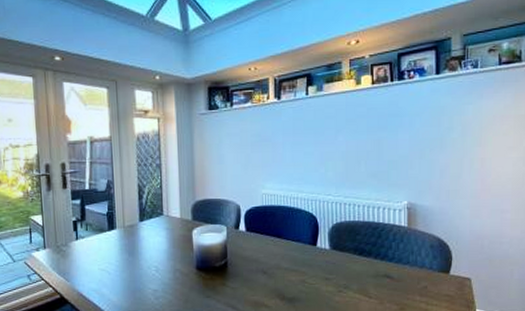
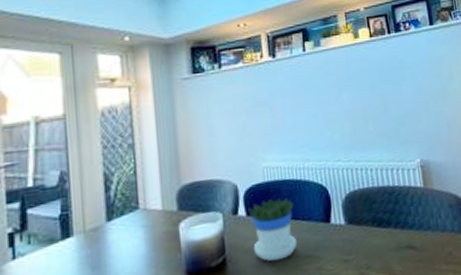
flowerpot: none [247,220,286,270] -> present [248,198,297,262]

